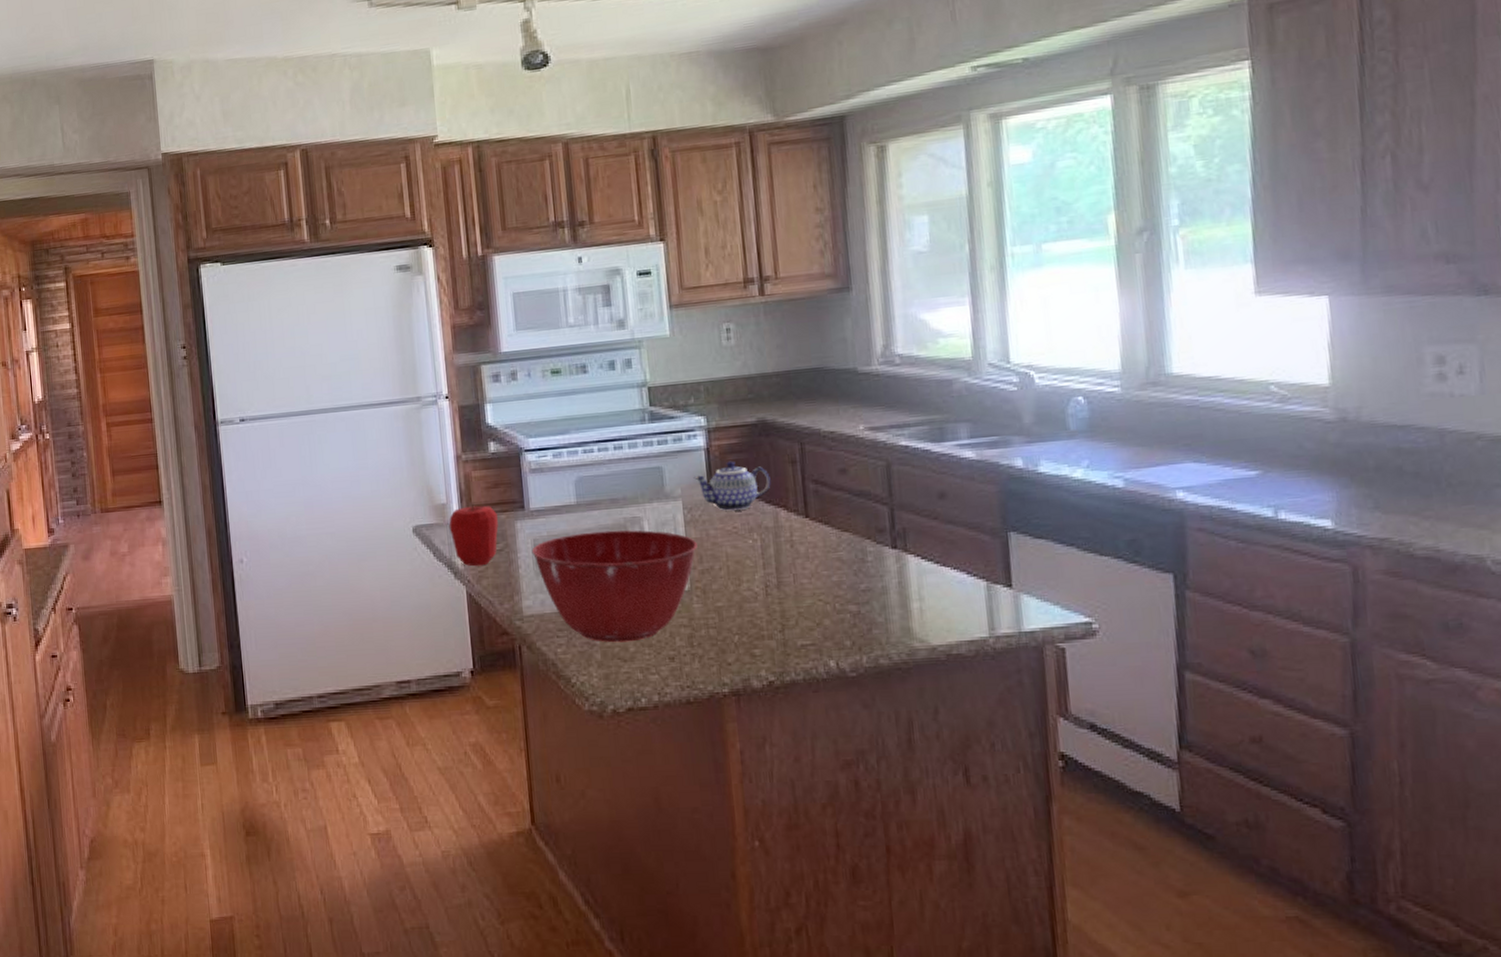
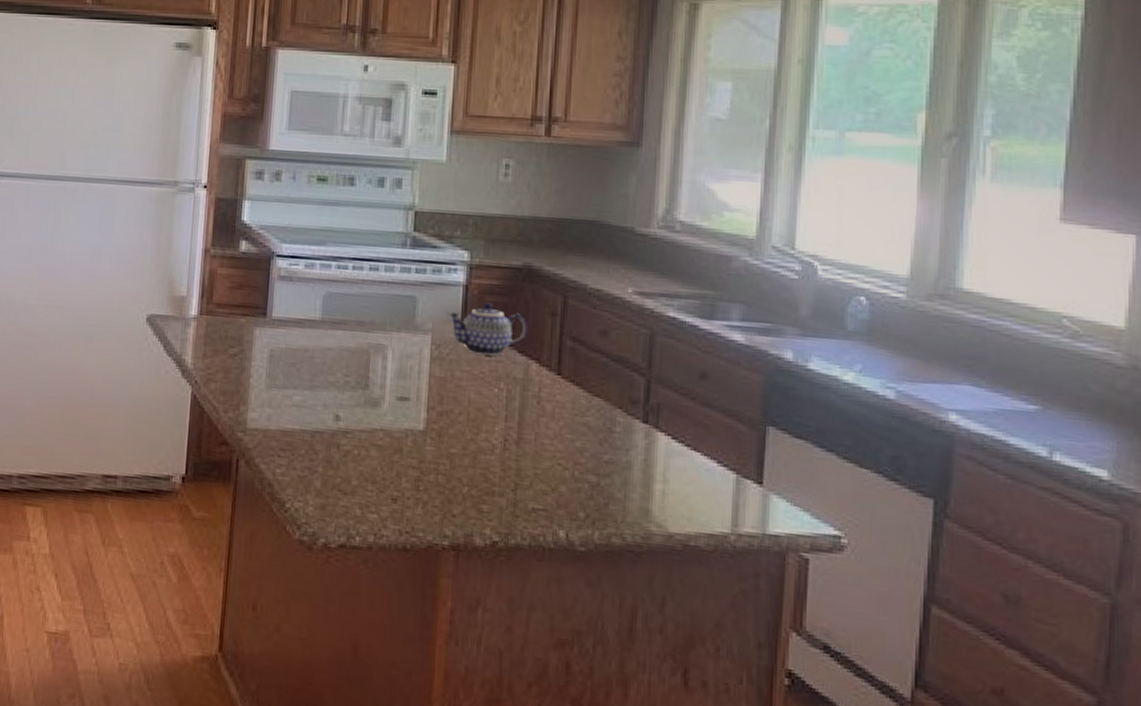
apple: present [449,503,498,567] -> none [184,301,237,369]
mixing bowl: present [531,530,697,643] -> none [266,351,440,475]

